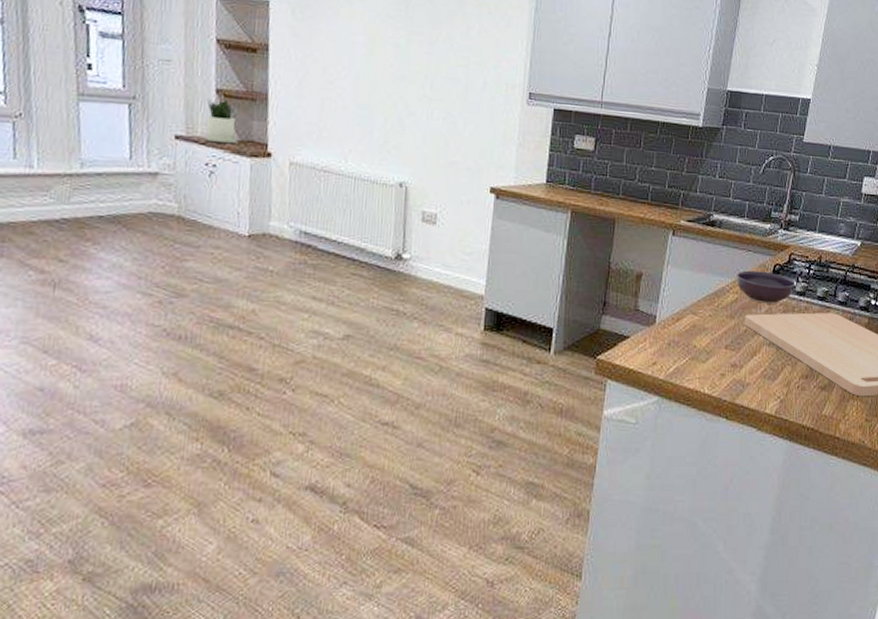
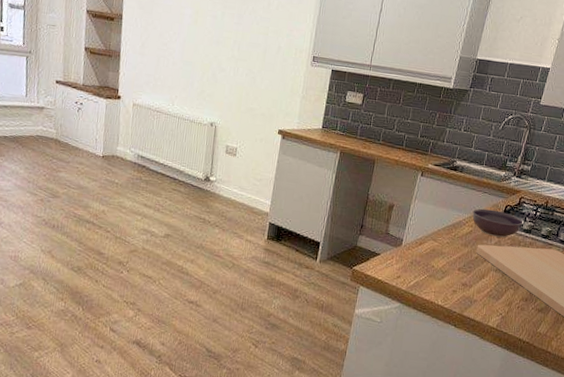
planter: present [204,99,238,144] -> none [75,55,98,89]

